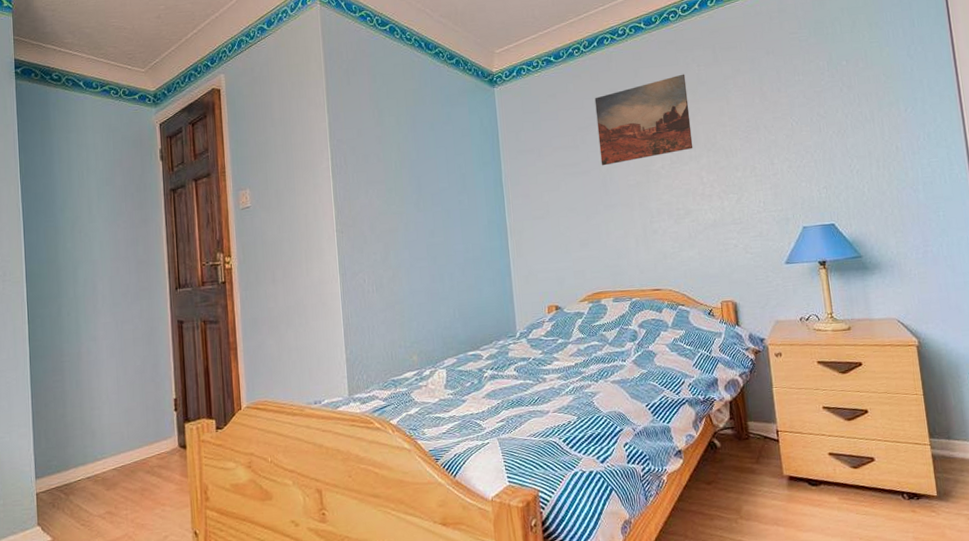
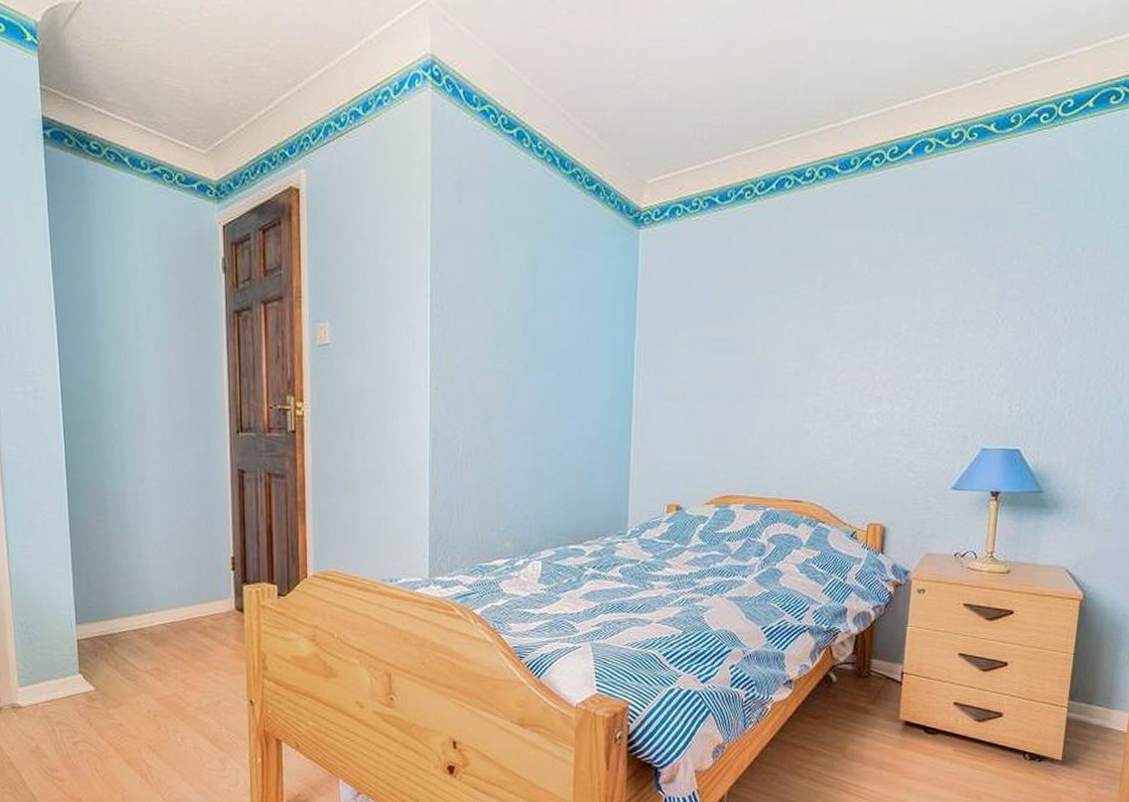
wall art: present [594,74,693,166] -> none [756,240,879,346]

